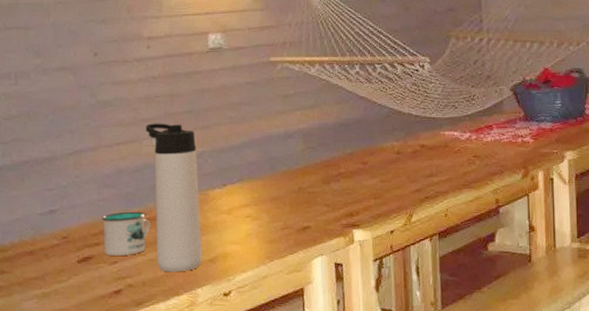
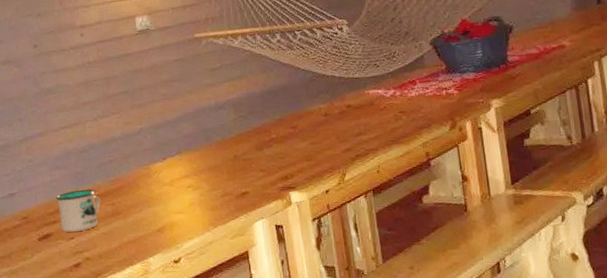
thermos bottle: present [145,123,202,273] -> none [86,104,151,244]

